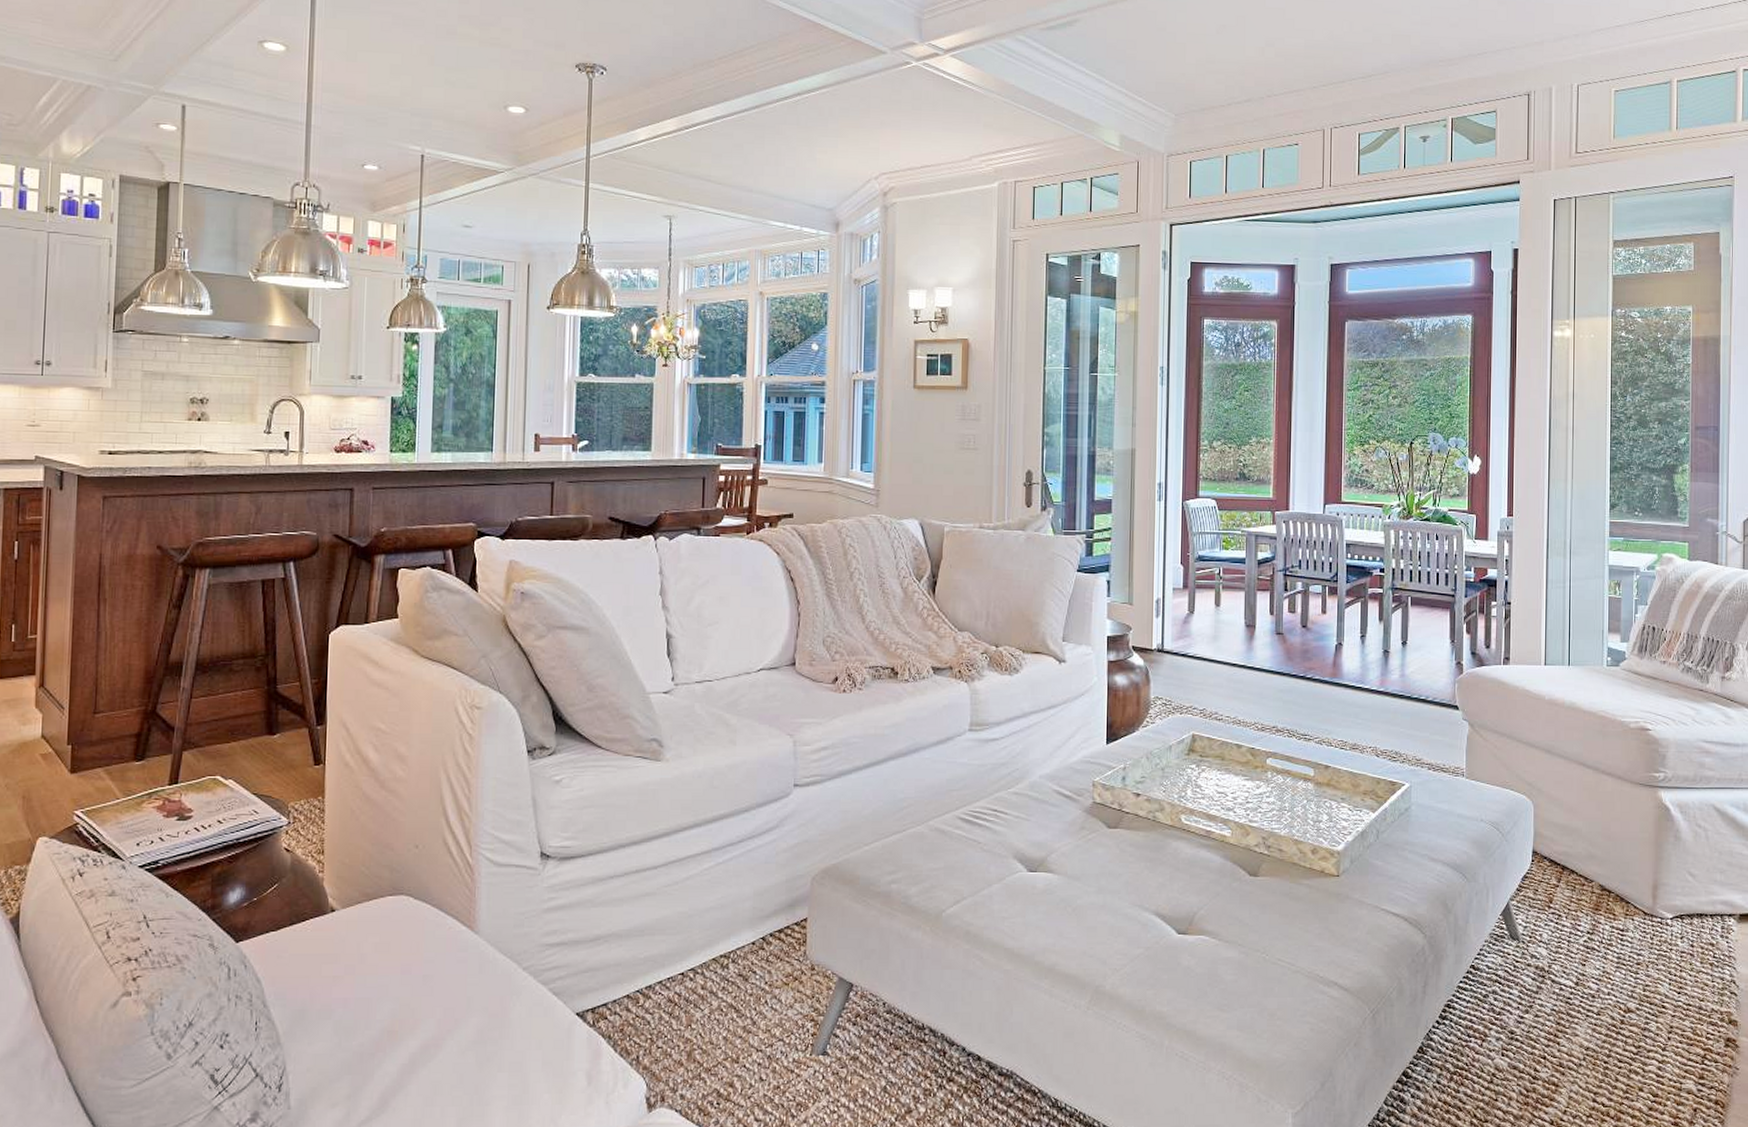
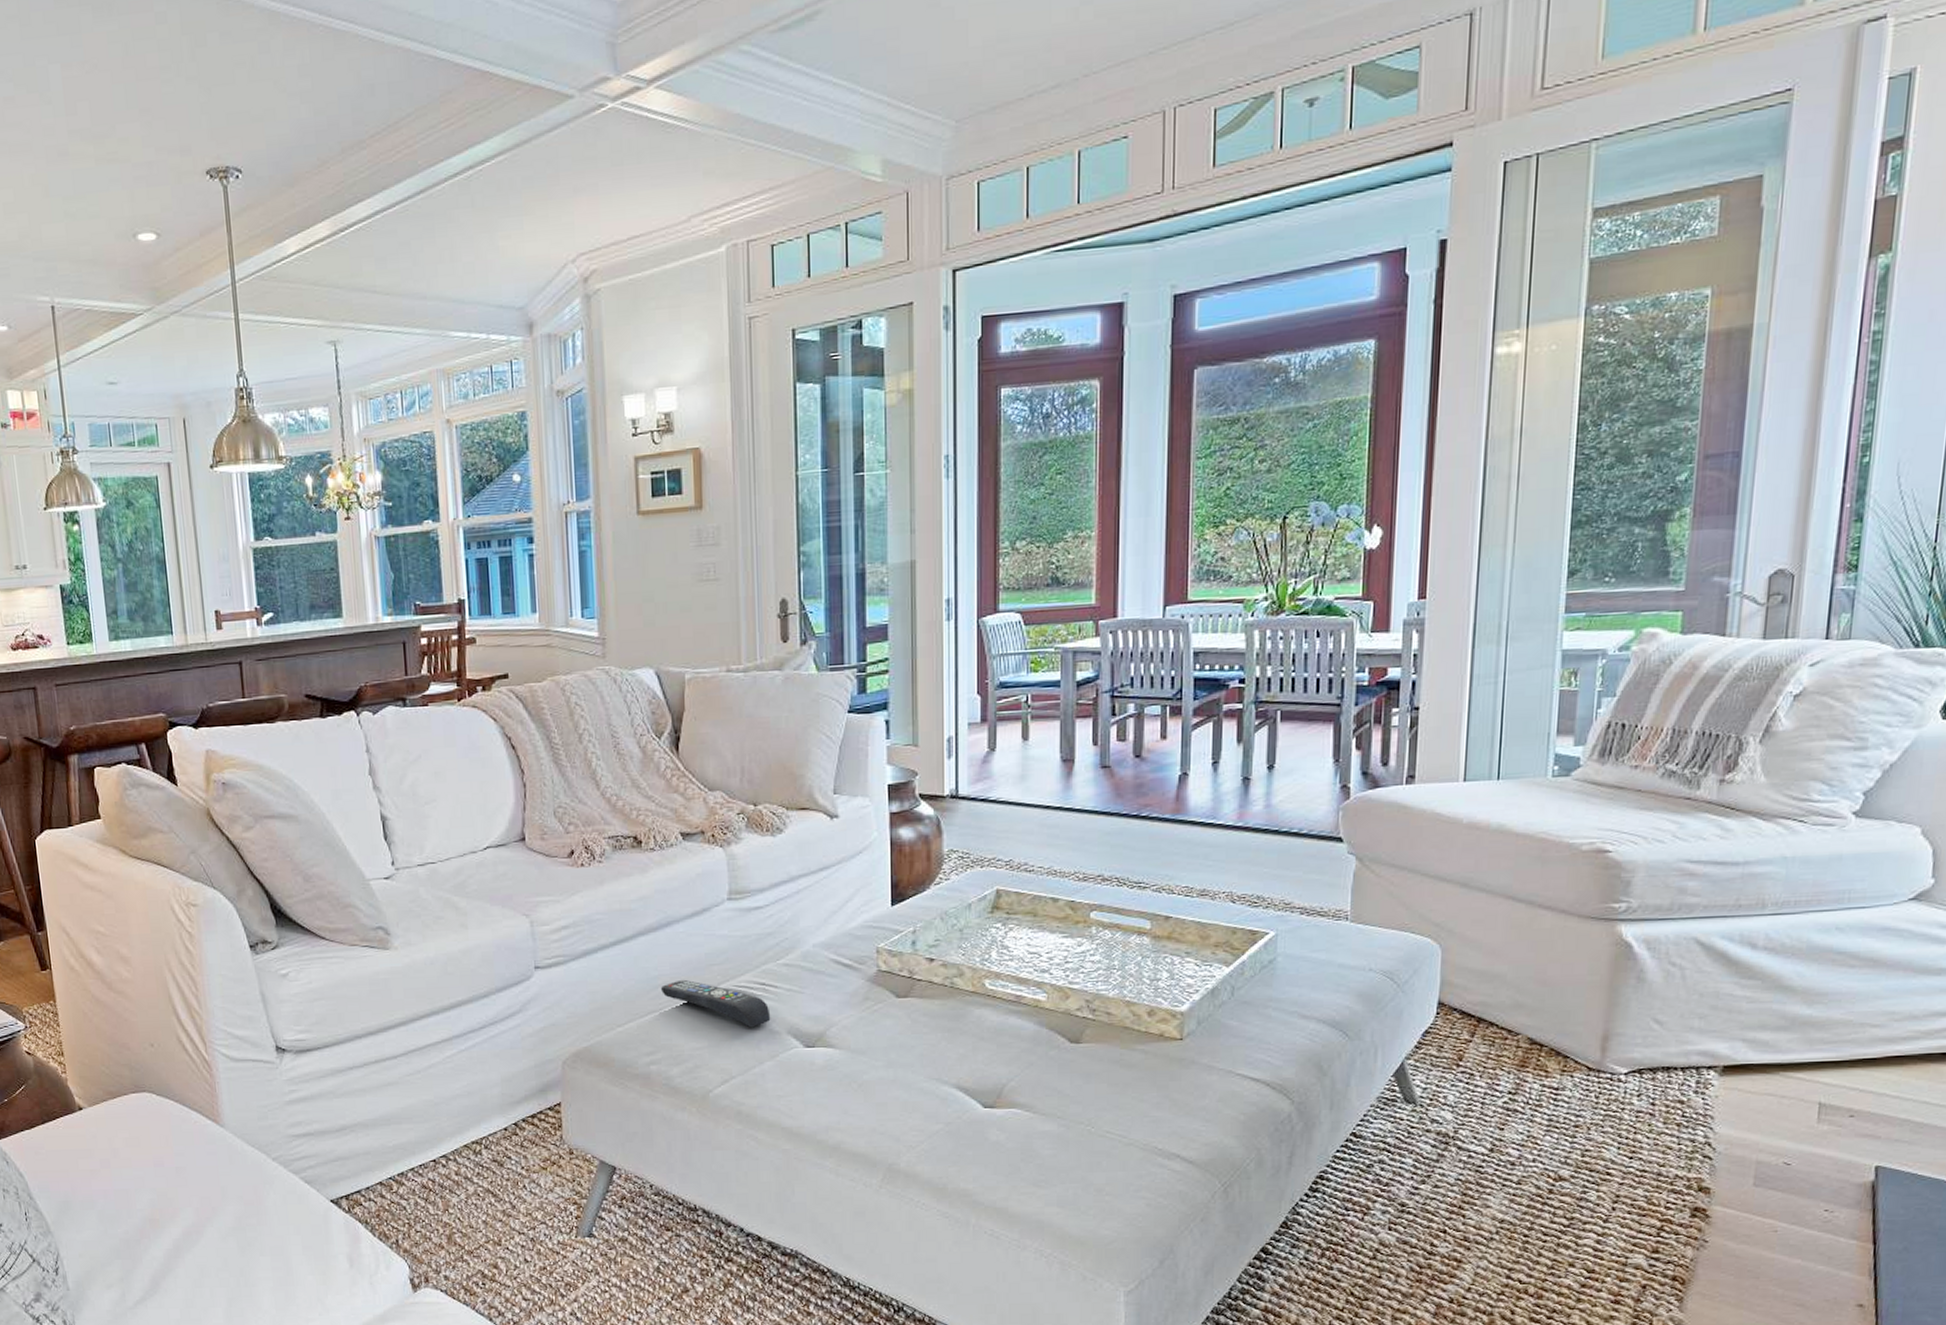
remote control: none [905,803,1000,850] -> present [660,979,771,1027]

